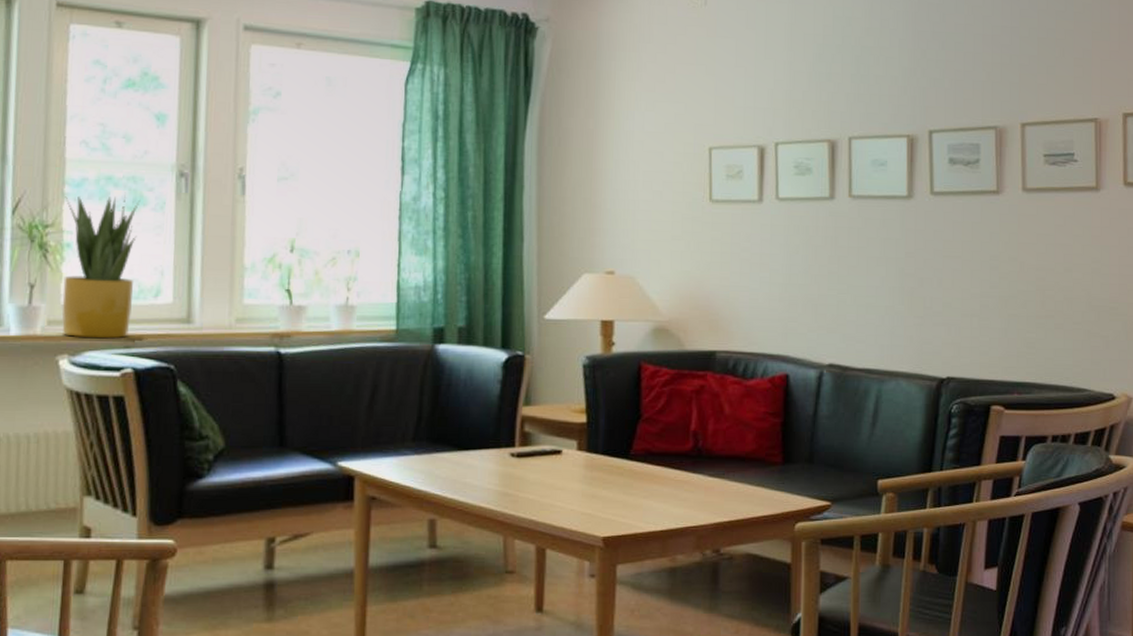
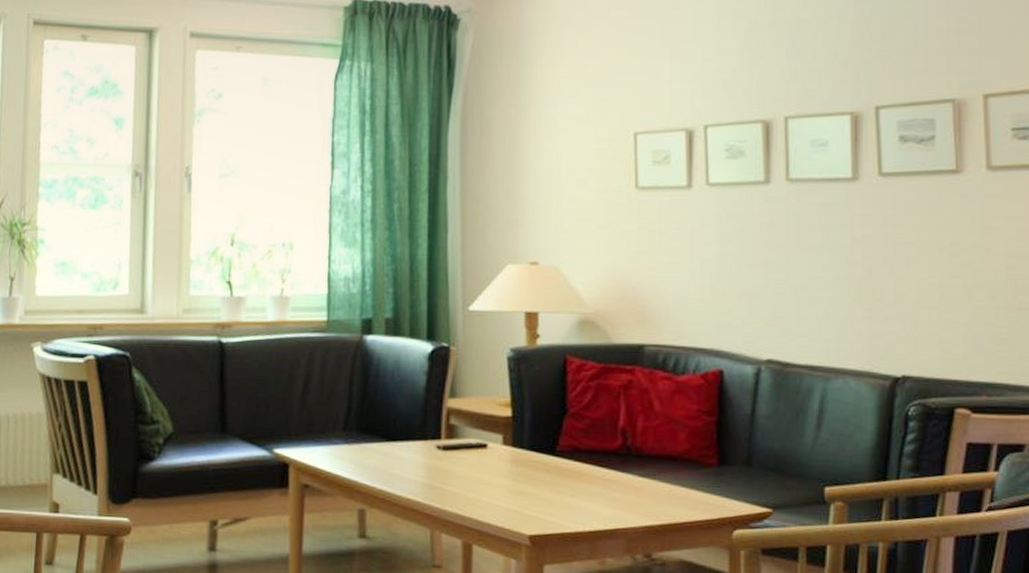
planter: present [62,195,141,339] -> none [36,194,102,328]

